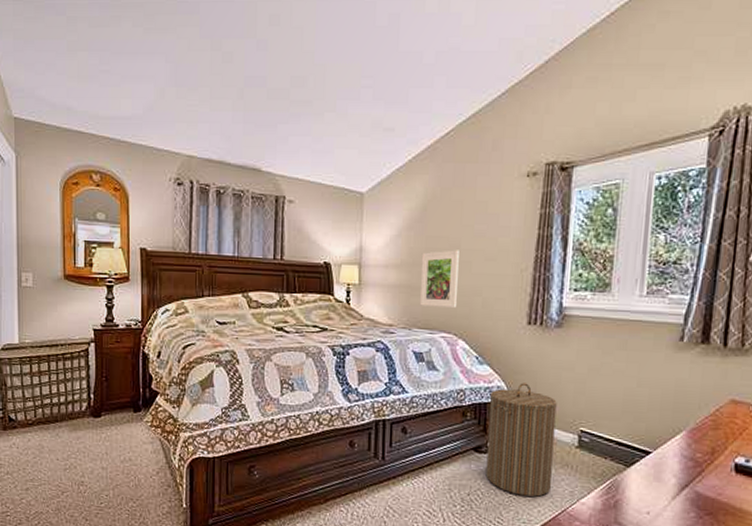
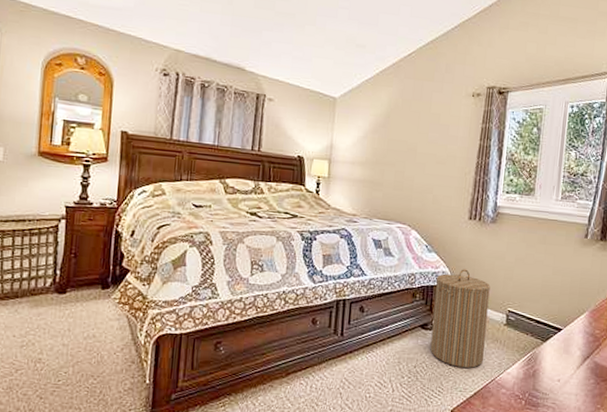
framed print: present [420,250,459,308] -> none [381,152,416,202]

